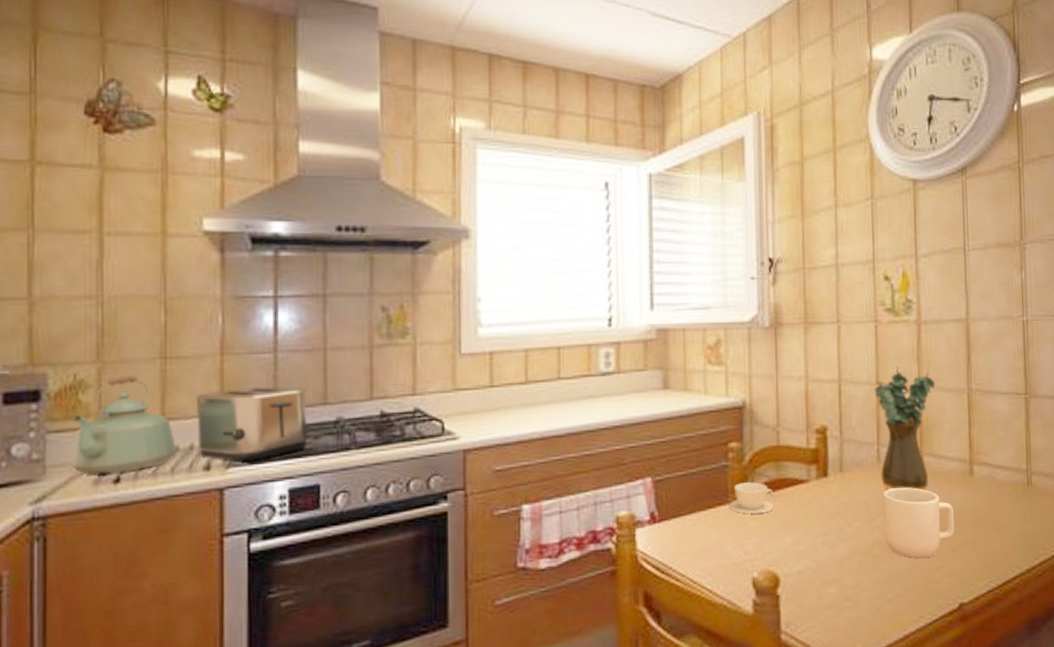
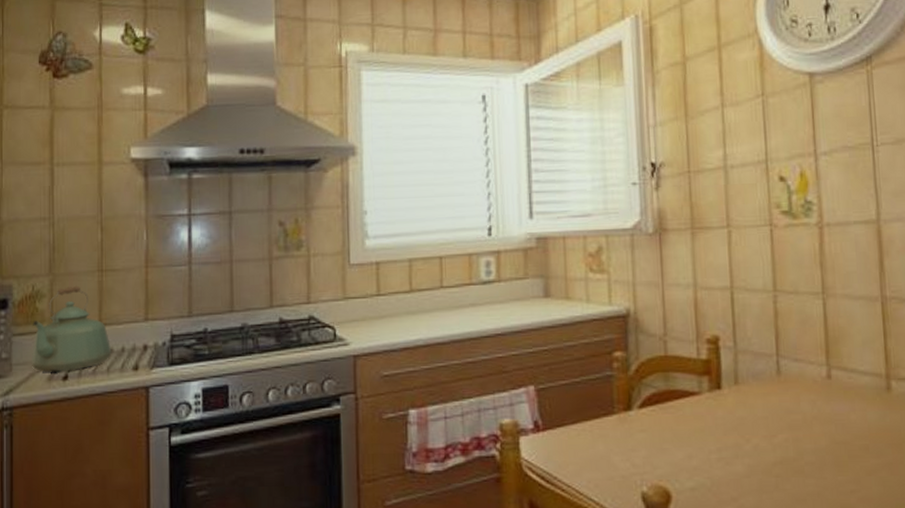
toaster: present [196,386,307,462] -> none [127,295,217,364]
teacup: present [729,482,774,514] -> none [615,393,663,426]
vase: present [875,366,935,491] -> none [772,272,842,407]
mug: present [883,487,955,559] -> none [784,402,871,481]

